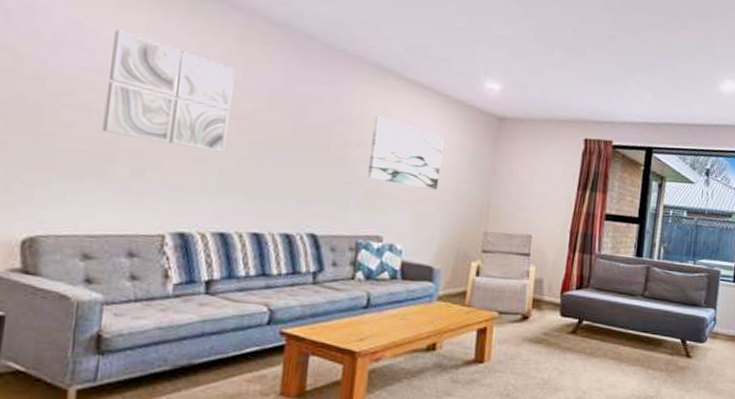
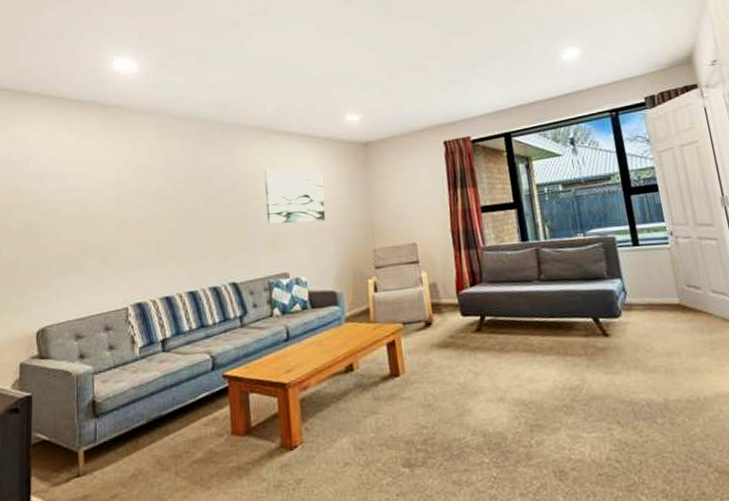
wall art: present [103,30,235,153] -> none [77,155,160,235]

